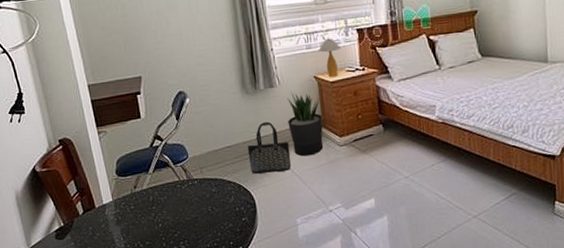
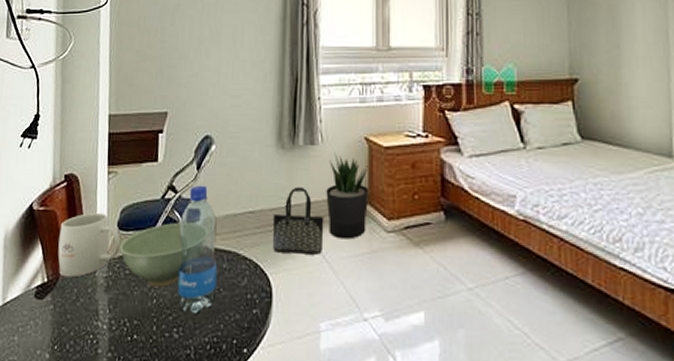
mug: none [65,165,122,220] -> present [57,212,120,278]
bowl: none [121,164,178,215] -> present [120,223,182,287]
bottle: none [169,131,211,230] -> present [177,185,218,316]
table lamp: present [318,37,342,78] -> none [374,91,402,142]

